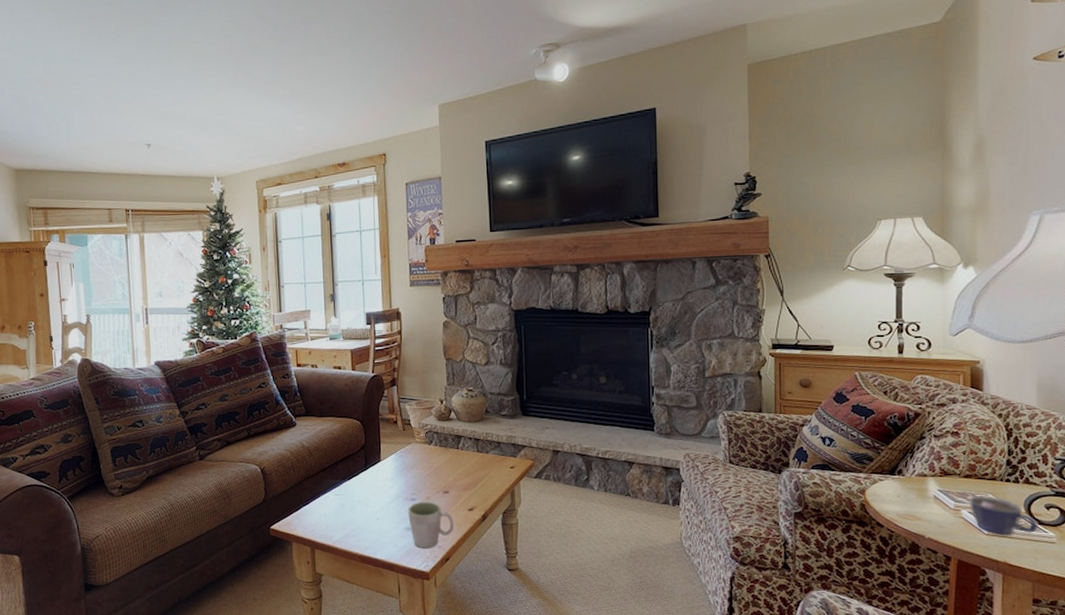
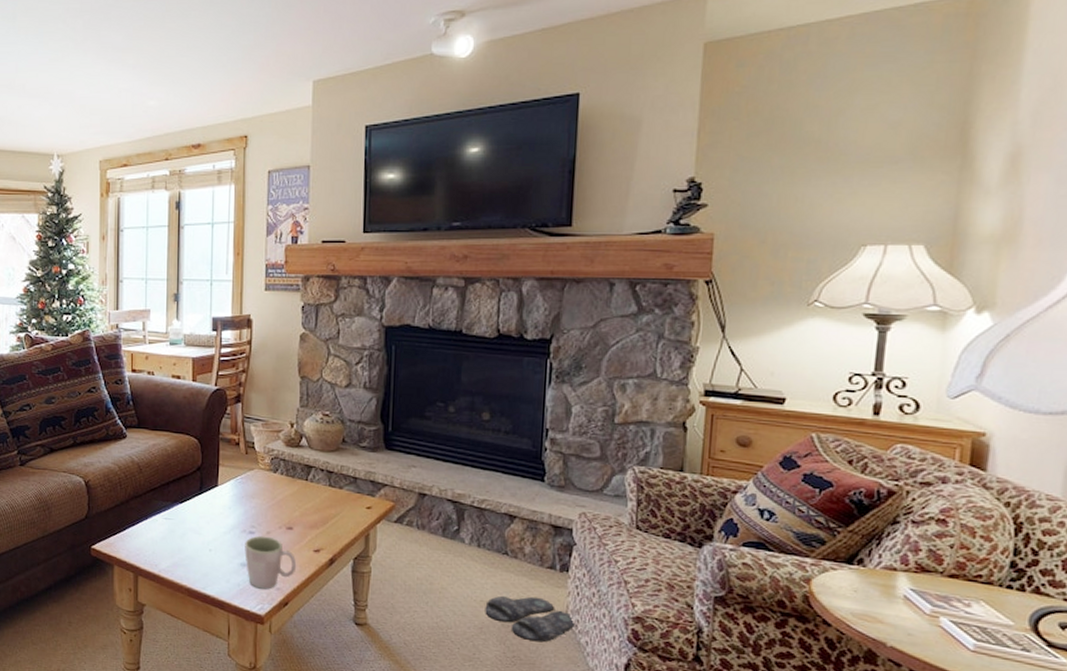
slippers: none [615,529,690,567] -> present [485,595,577,642]
cup: present [969,496,1038,536] -> none [951,601,1047,657]

